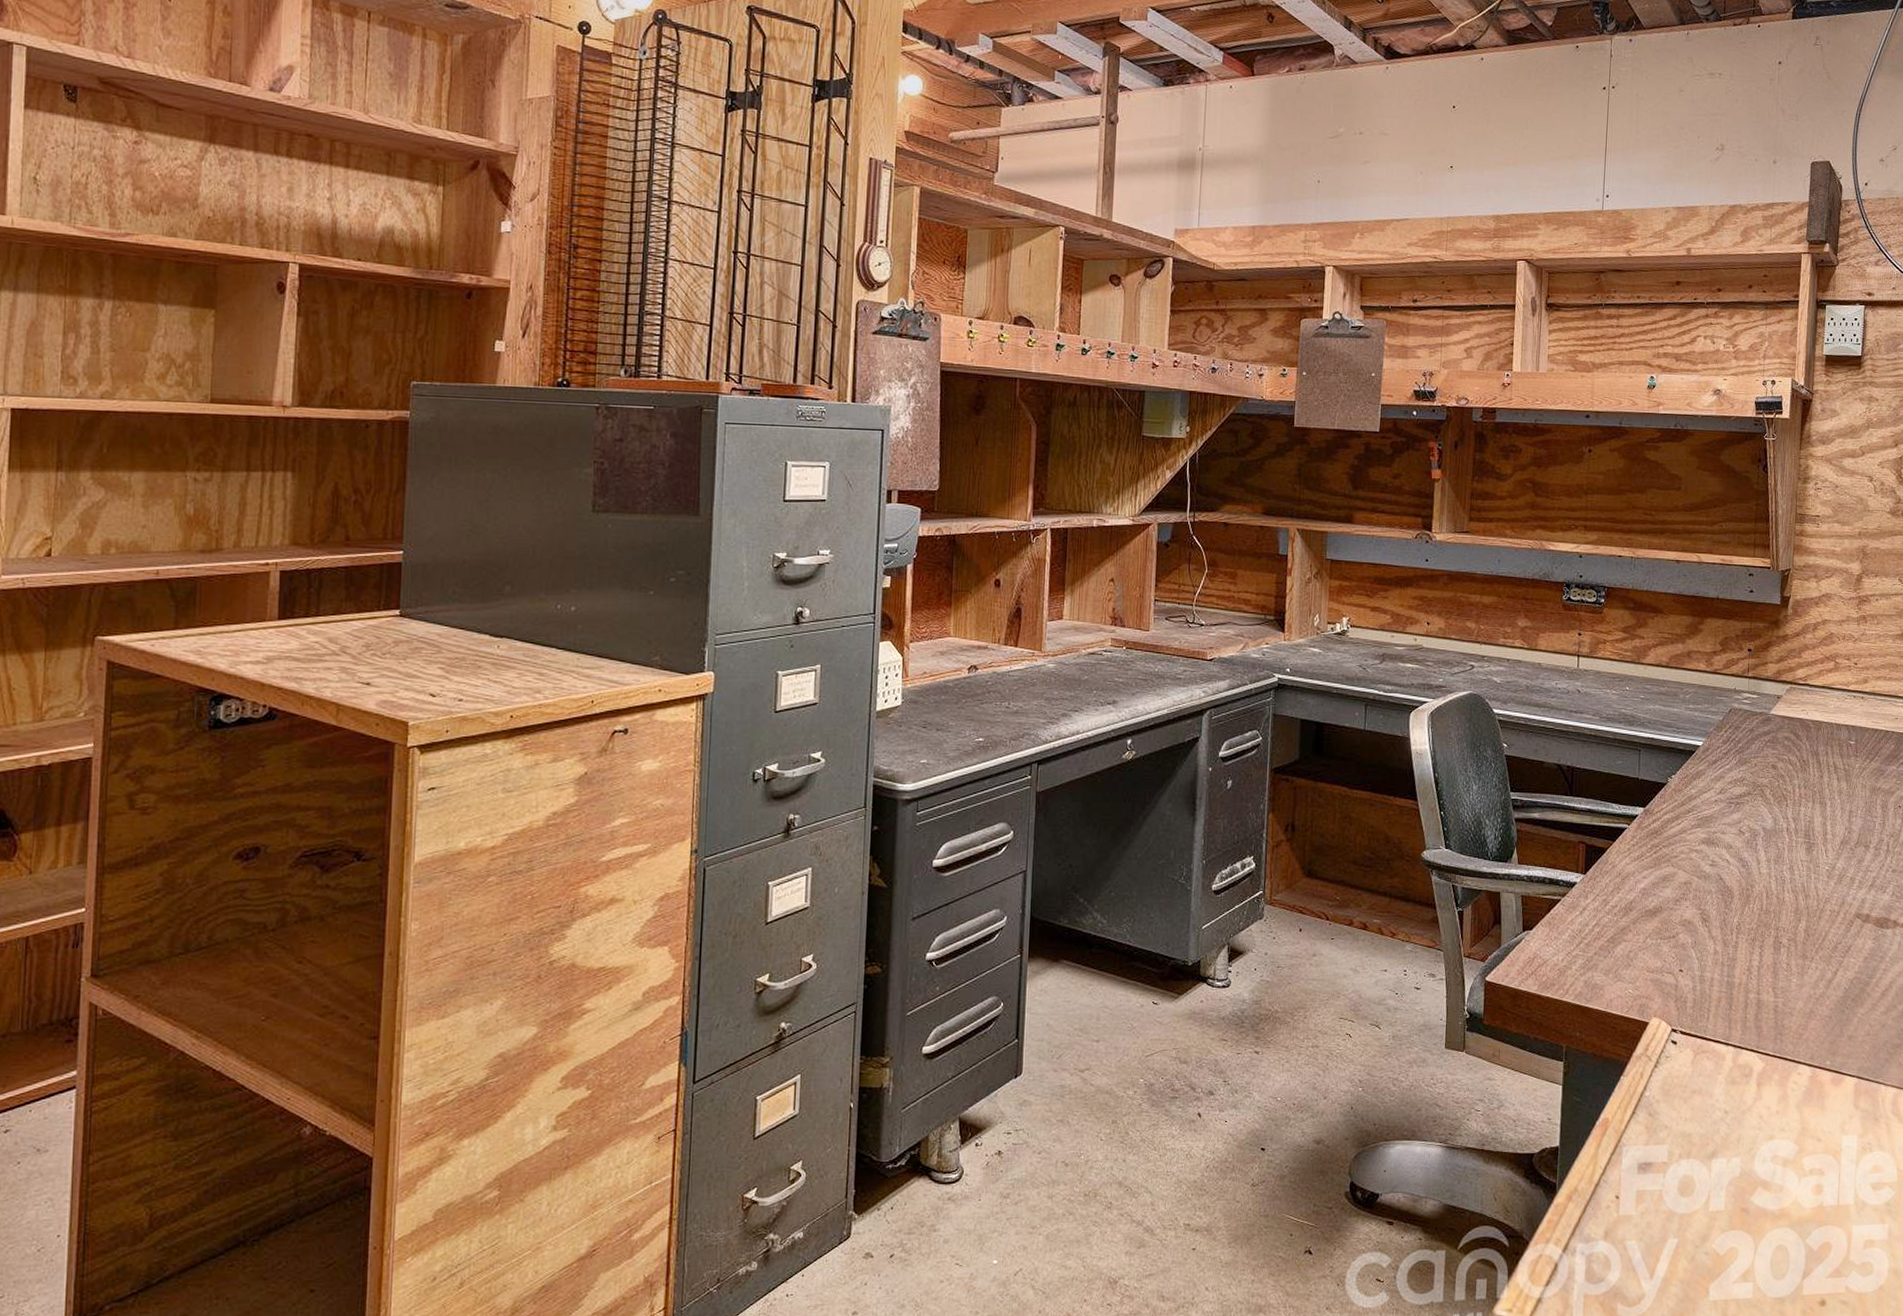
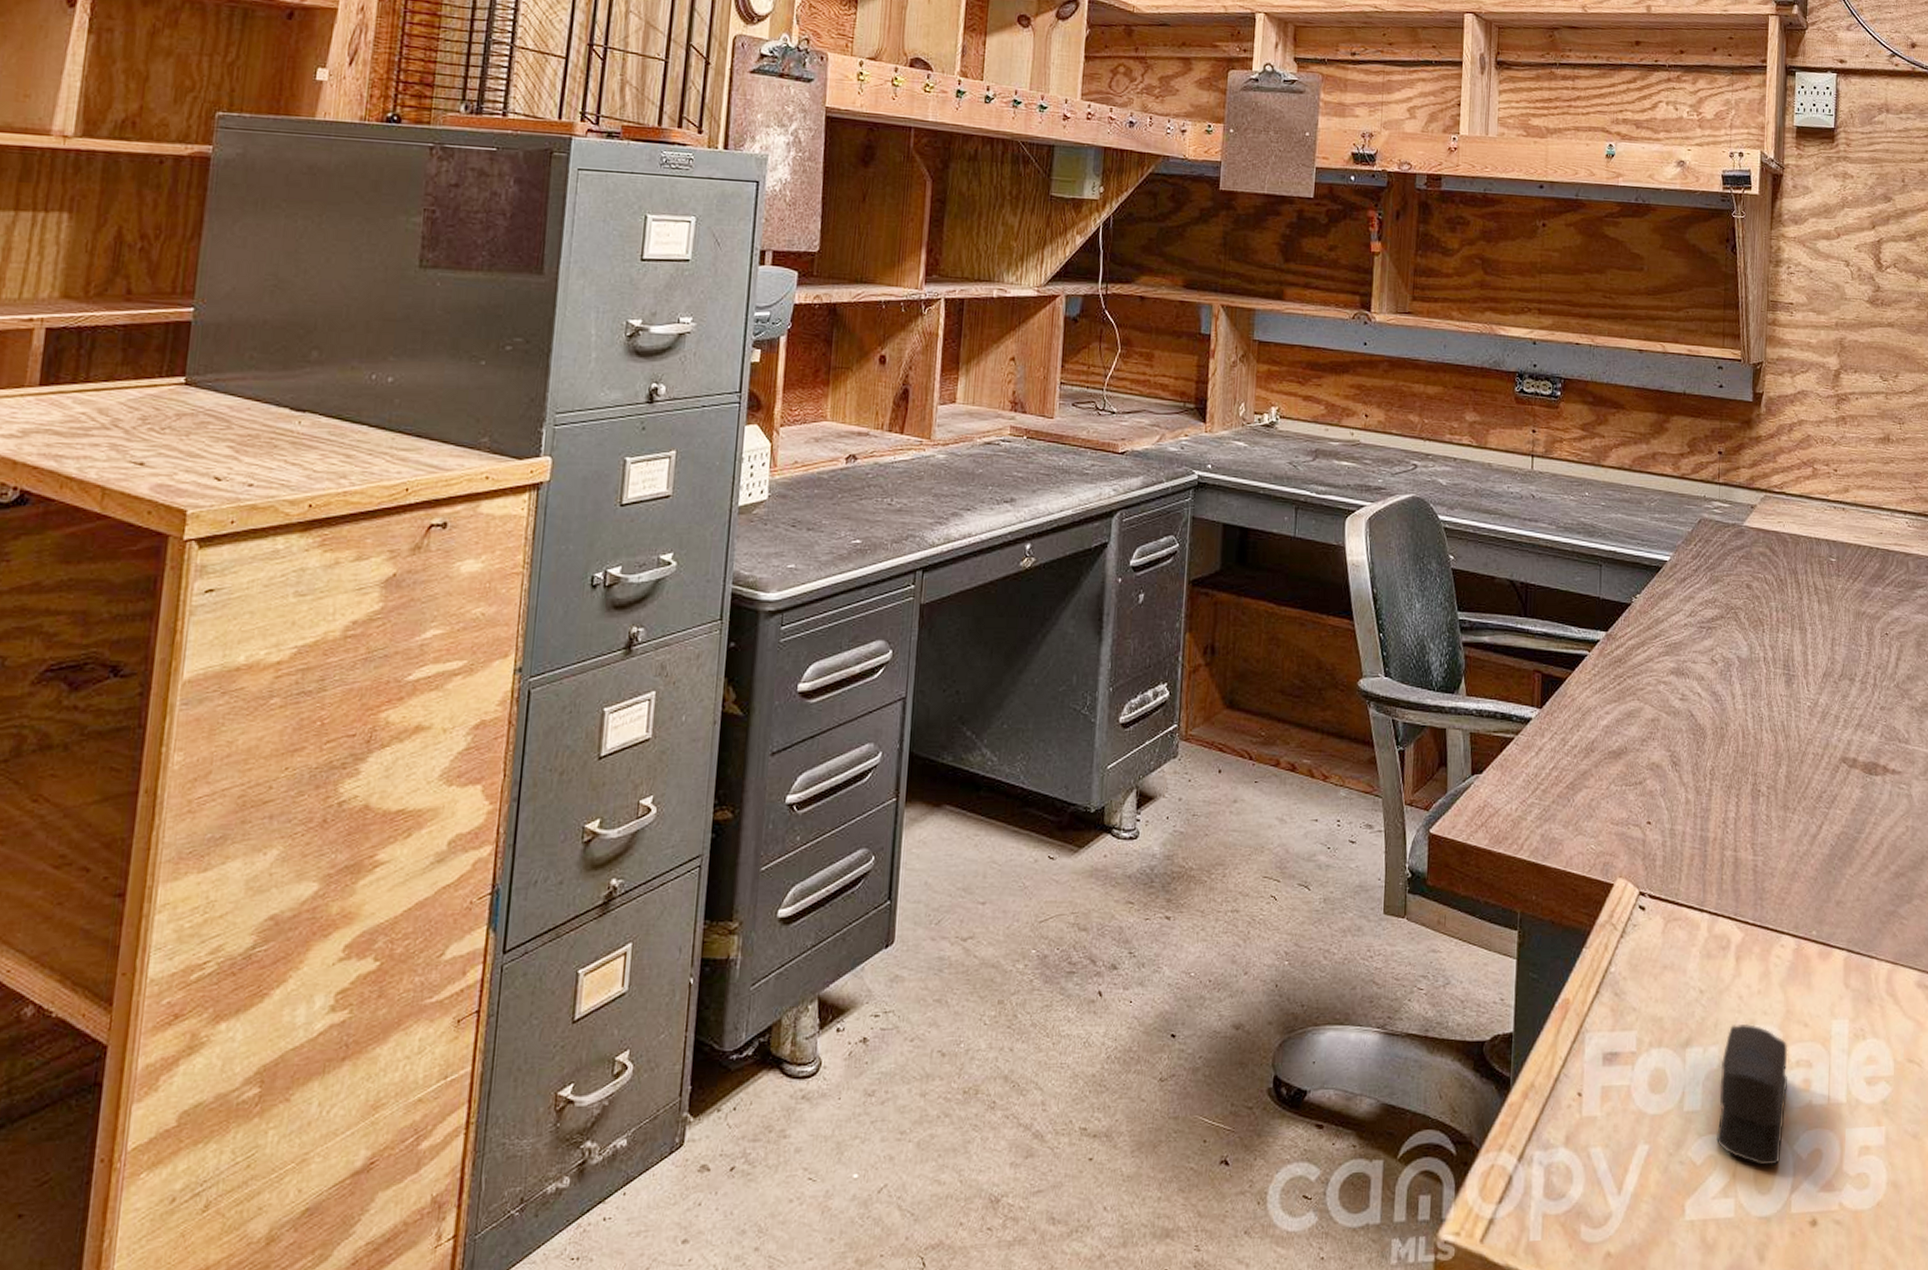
stapler: none [1737,1139,1803,1256] -> present [1715,1024,1788,1166]

